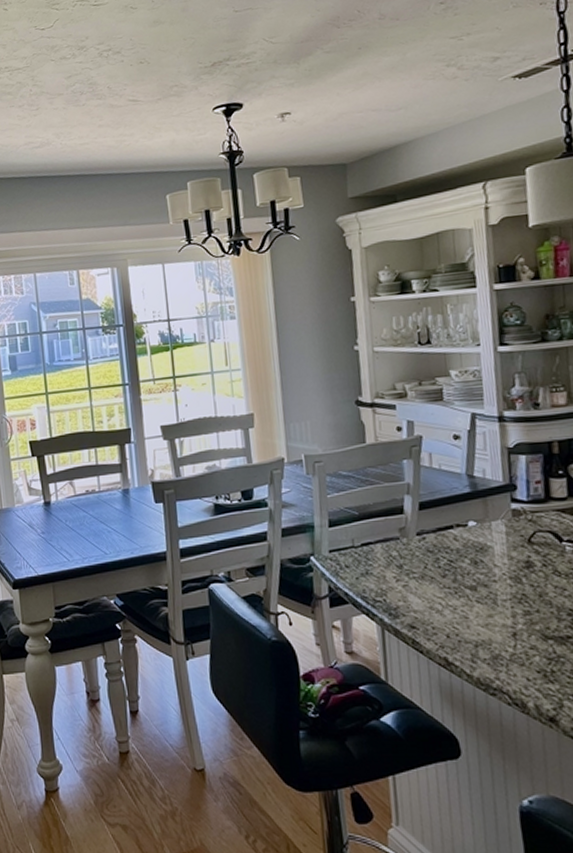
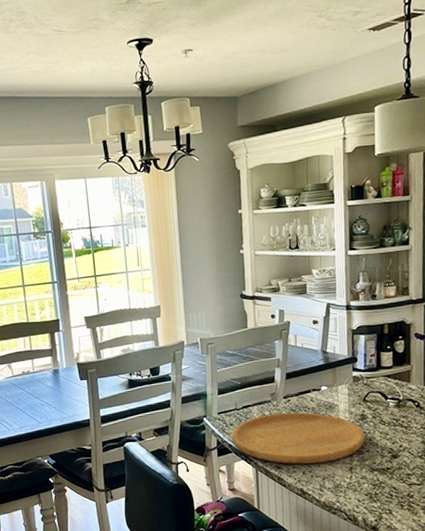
cutting board: none [348,554,533,624] -> present [231,412,365,465]

